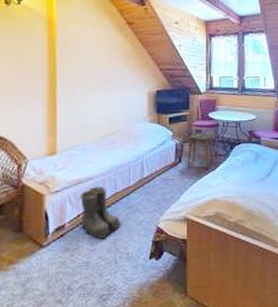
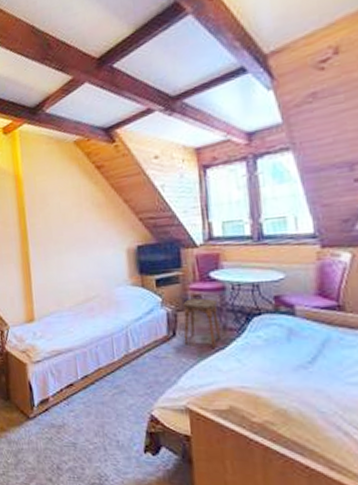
boots: present [80,185,122,239] -> none [61,358,108,419]

